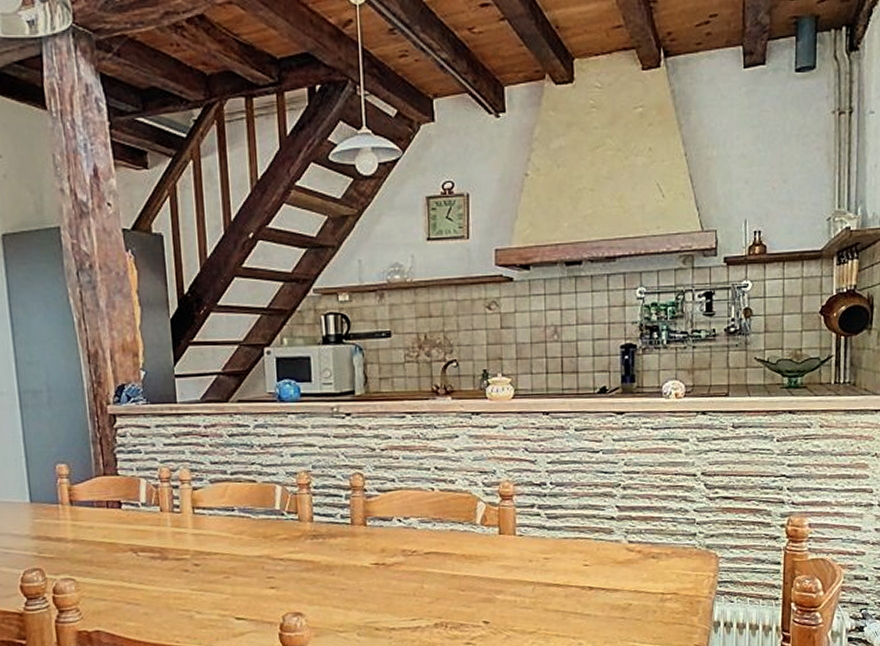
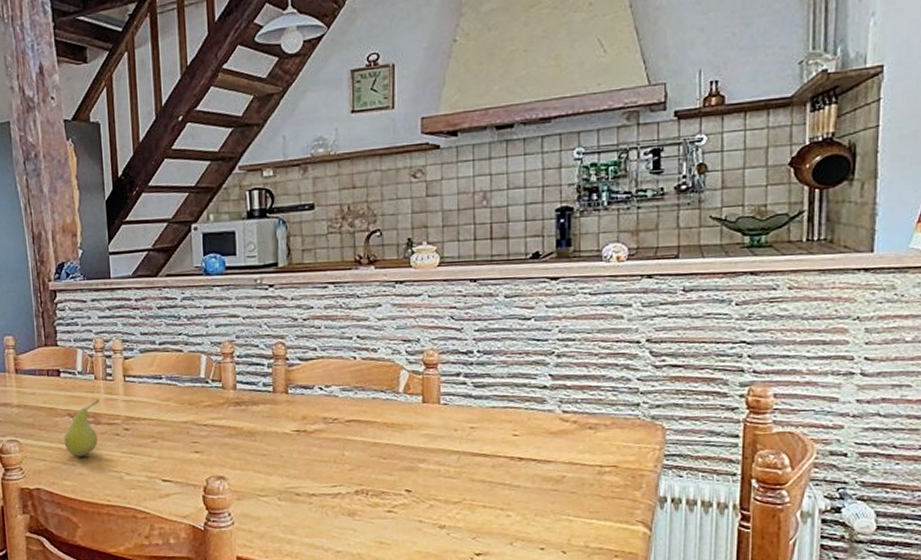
fruit: none [126,532,167,595] -> present [63,399,100,457]

